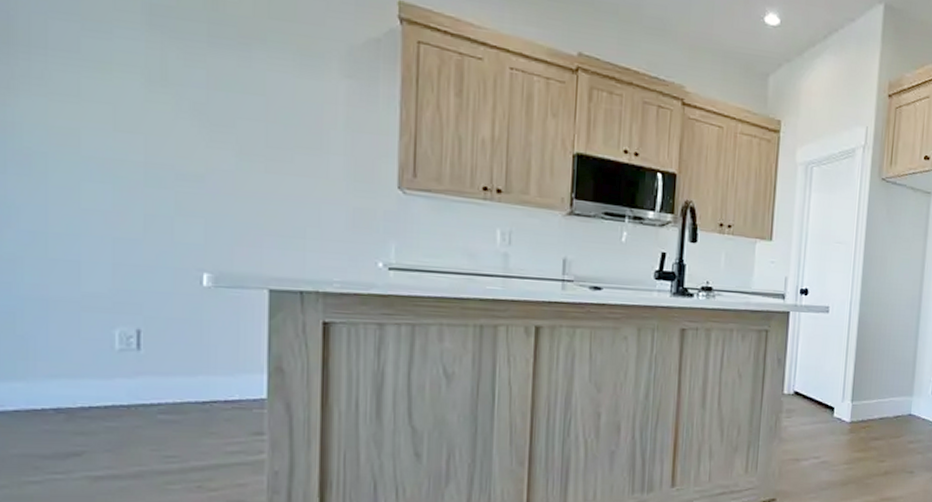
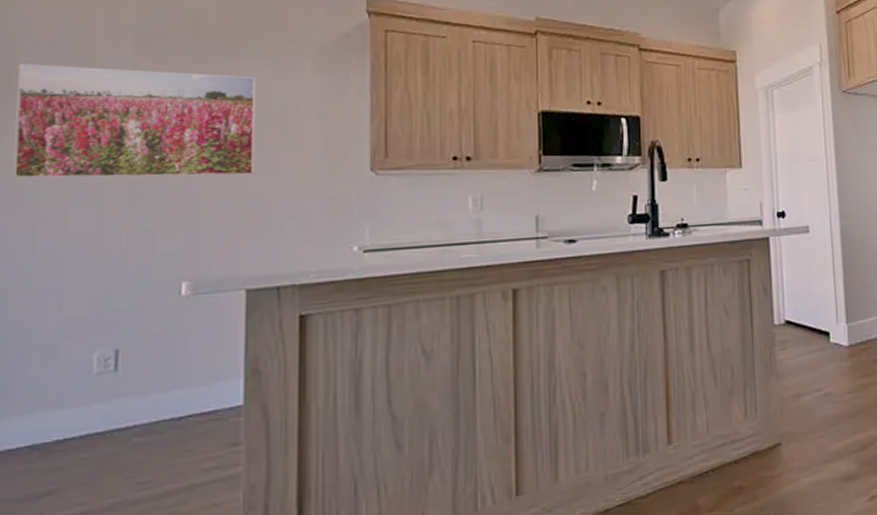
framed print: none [18,17,279,175] -> present [13,64,257,179]

